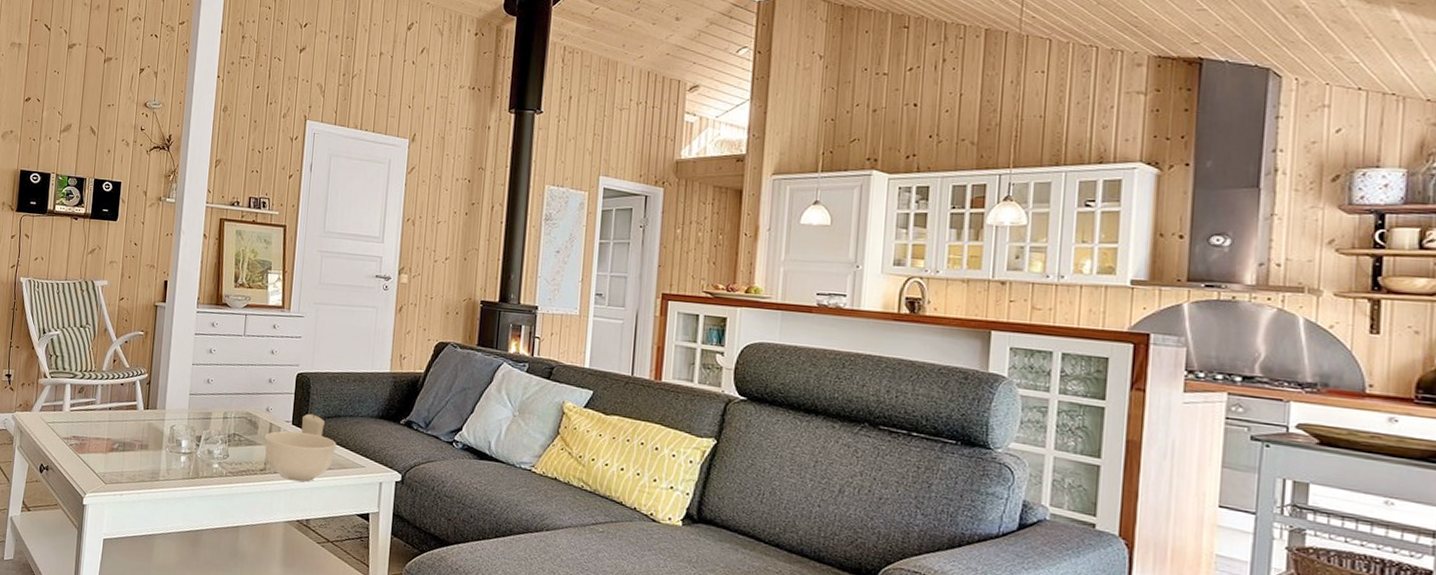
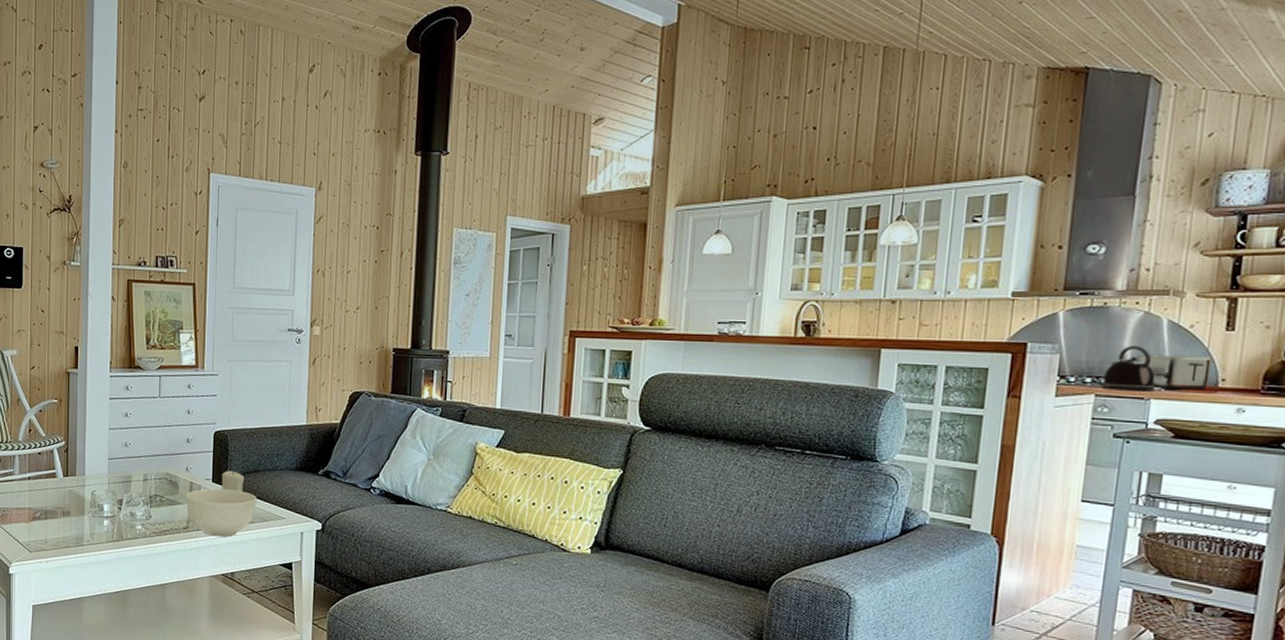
kettle: none [1234,343,1295,394] -> present [1101,345,1156,392]
toaster: none [1271,353,1356,396] -> present [1136,354,1211,391]

